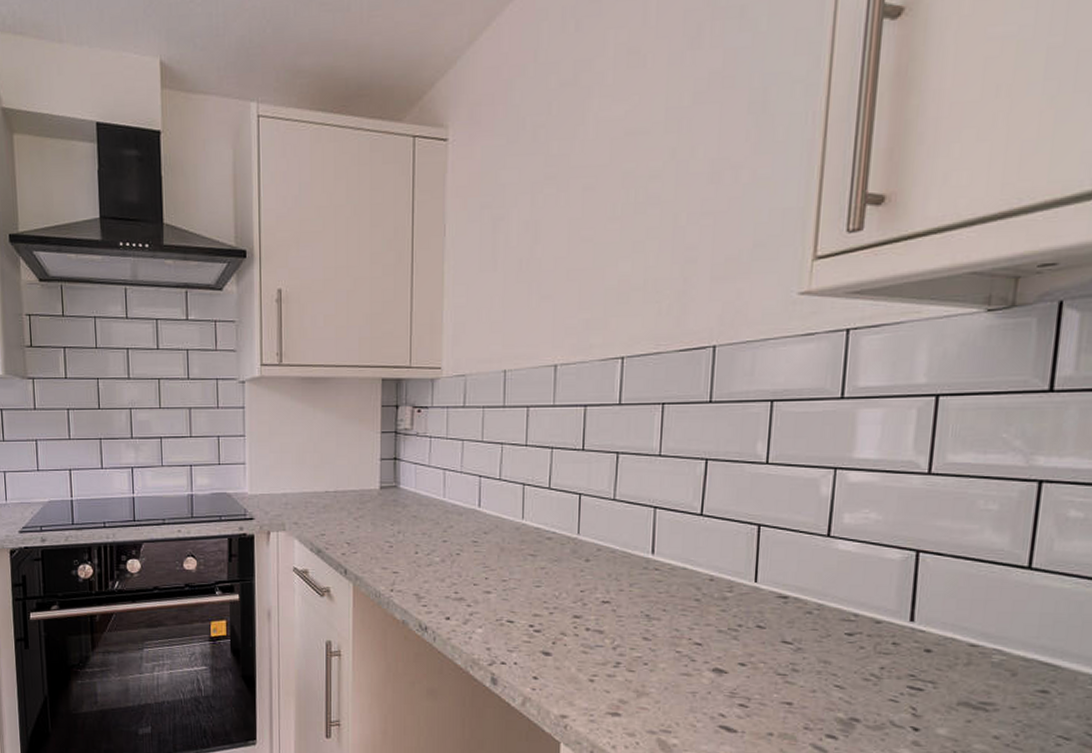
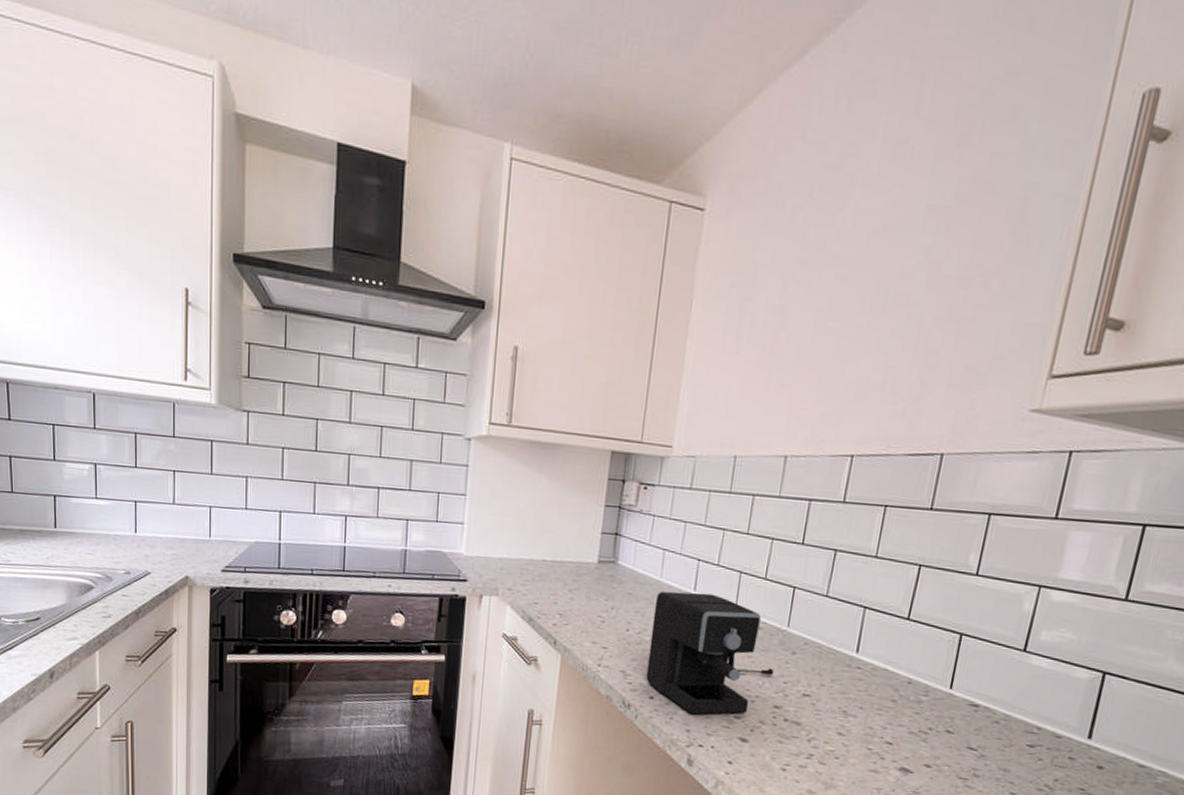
coffee maker: none [440,509,570,632] -> present [646,591,775,714]

